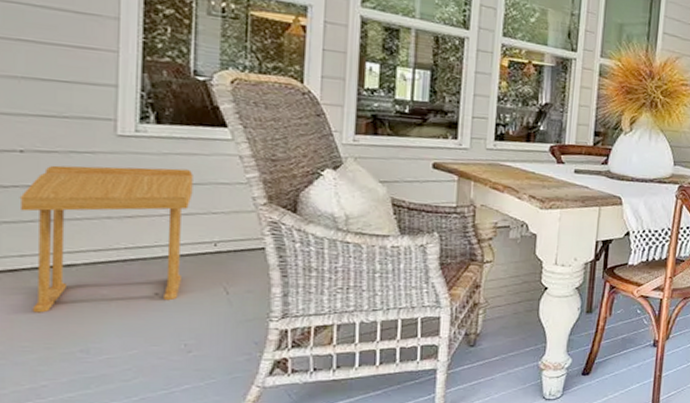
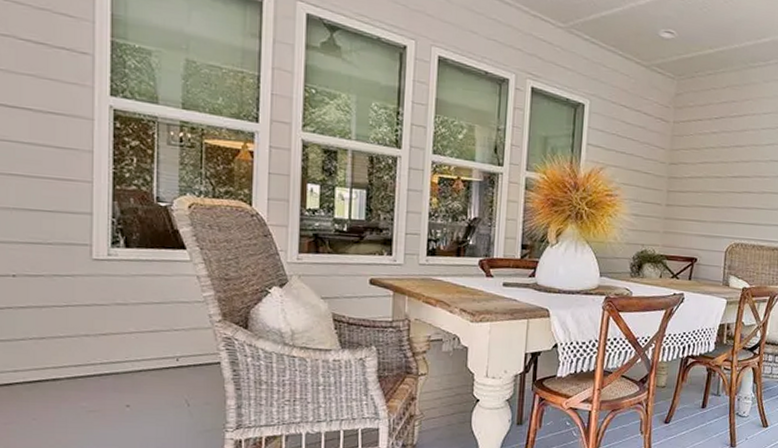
side table: present [19,165,193,313] -> none [13,288,158,423]

